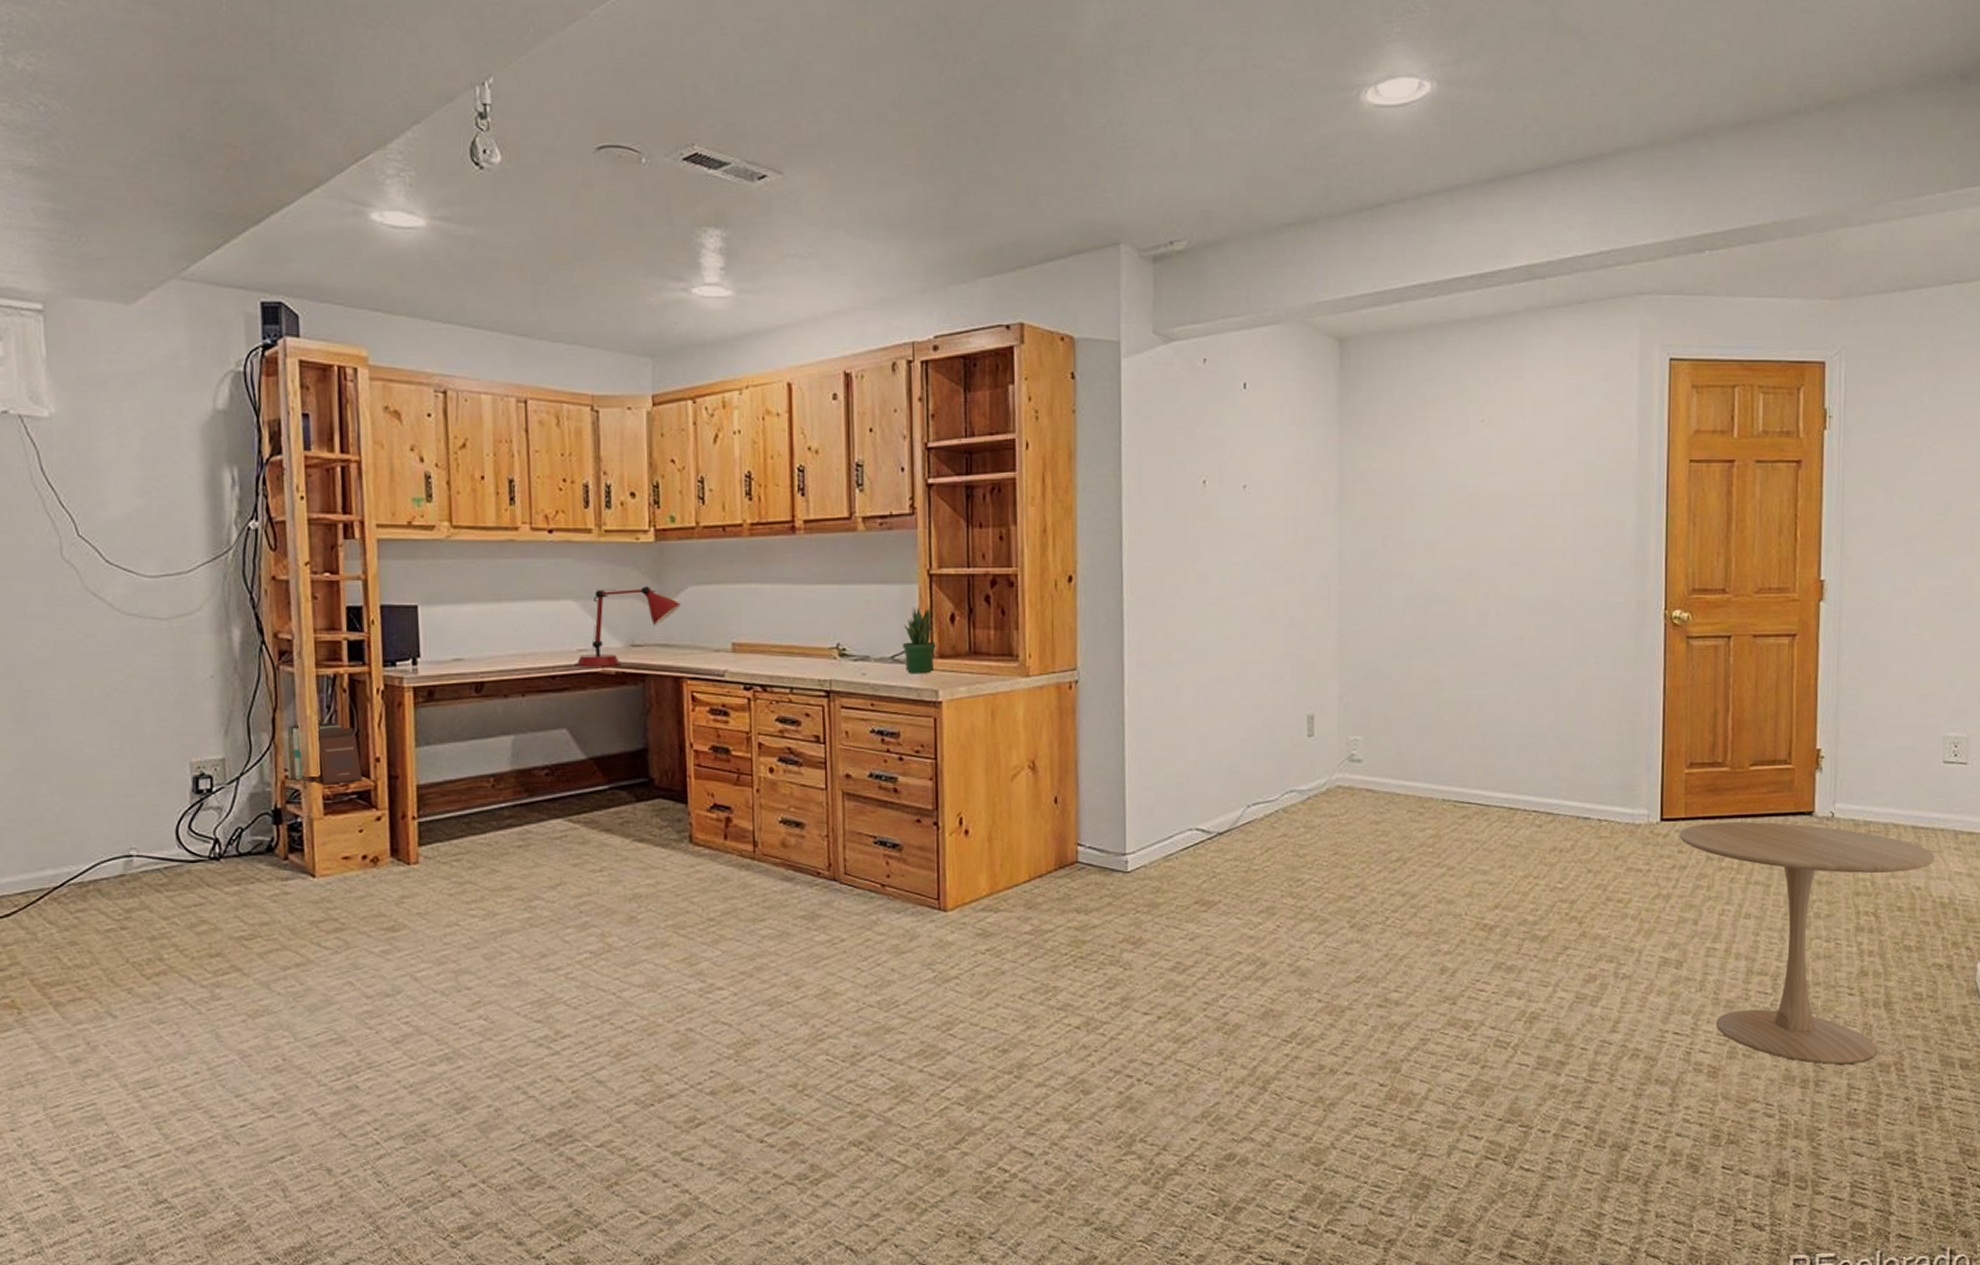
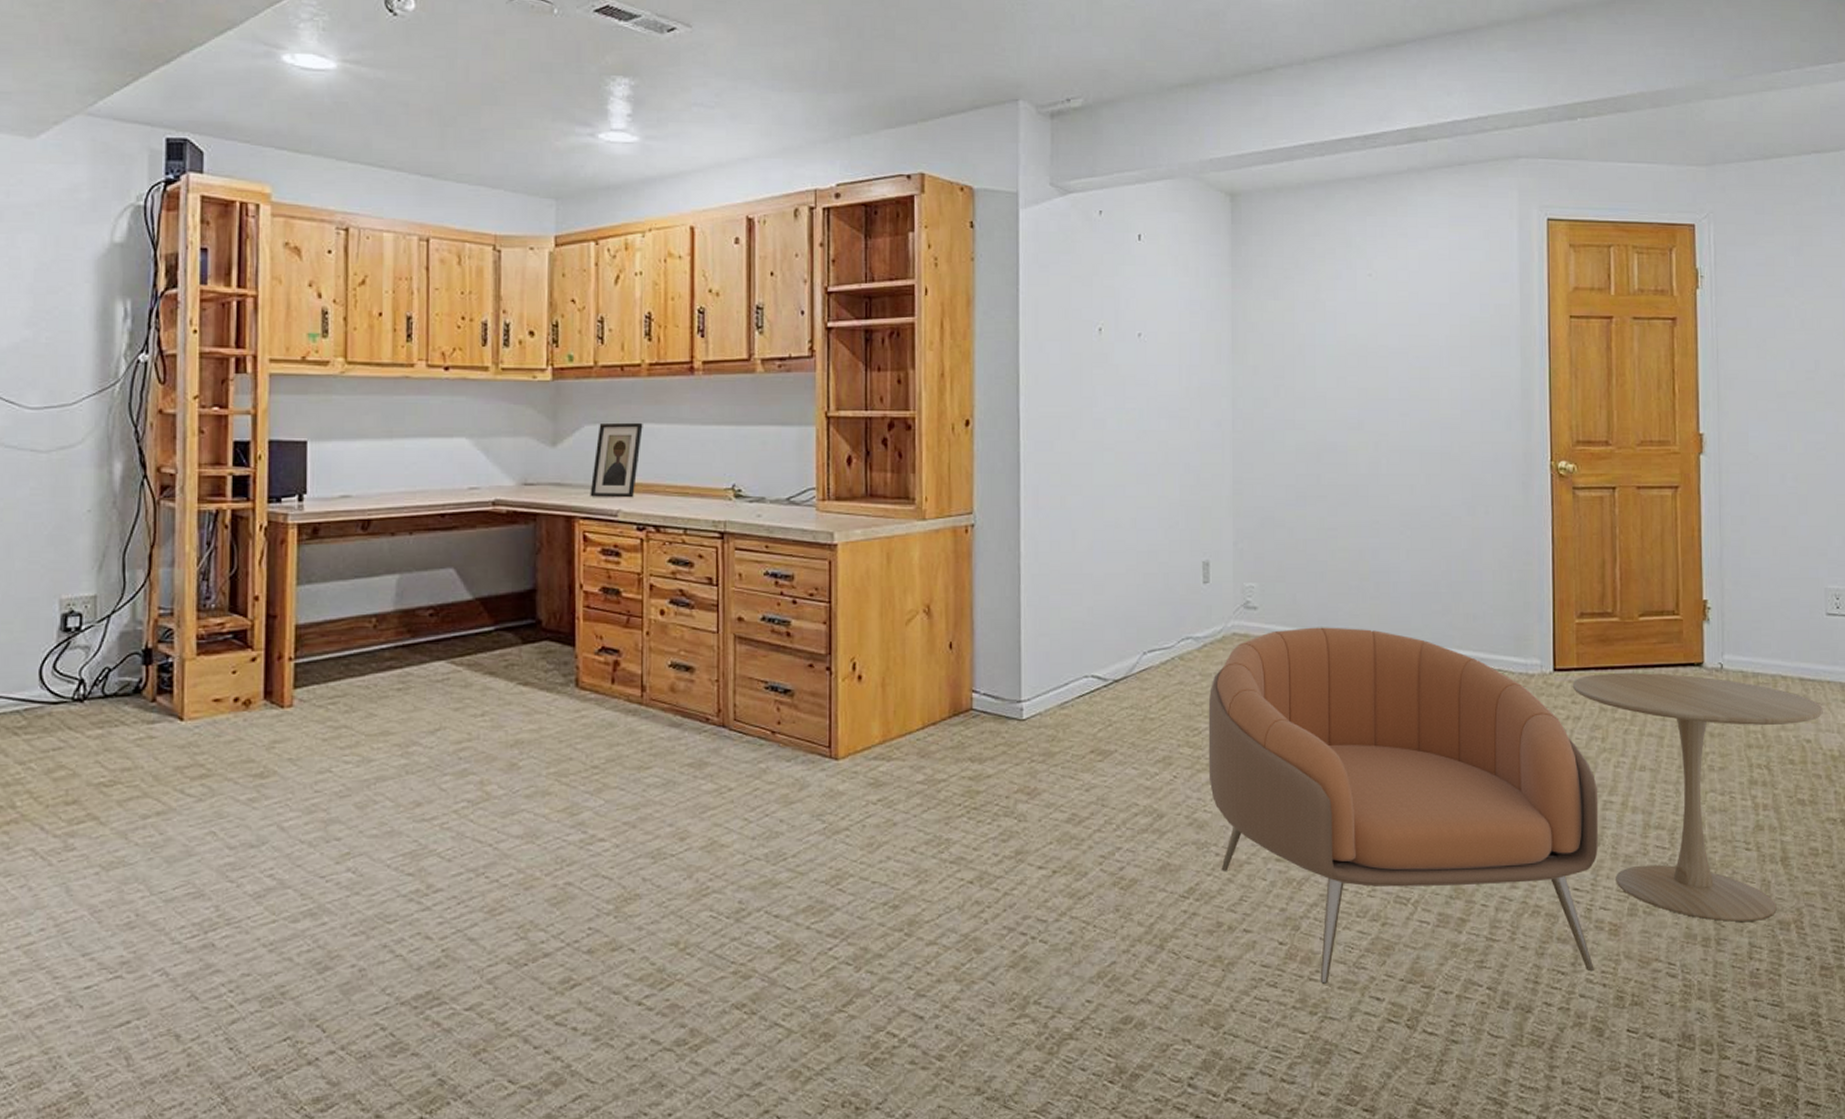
books: present [285,723,363,785] -> none [161,560,240,624]
desk lamp: present [574,586,682,667] -> none [465,425,577,506]
picture frame: none [696,583,747,658] -> present [590,422,643,498]
planter: present [902,606,936,674] -> none [798,448,832,516]
armchair: none [1311,779,1702,1123] -> present [1208,627,1599,984]

